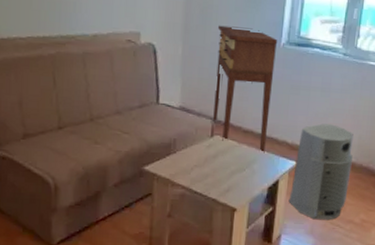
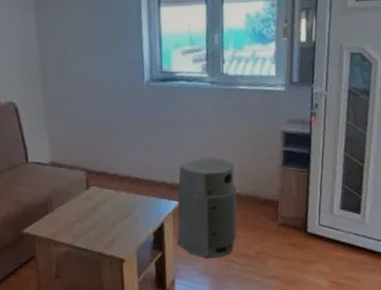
console table: present [213,25,278,154] -> none [76,70,145,198]

